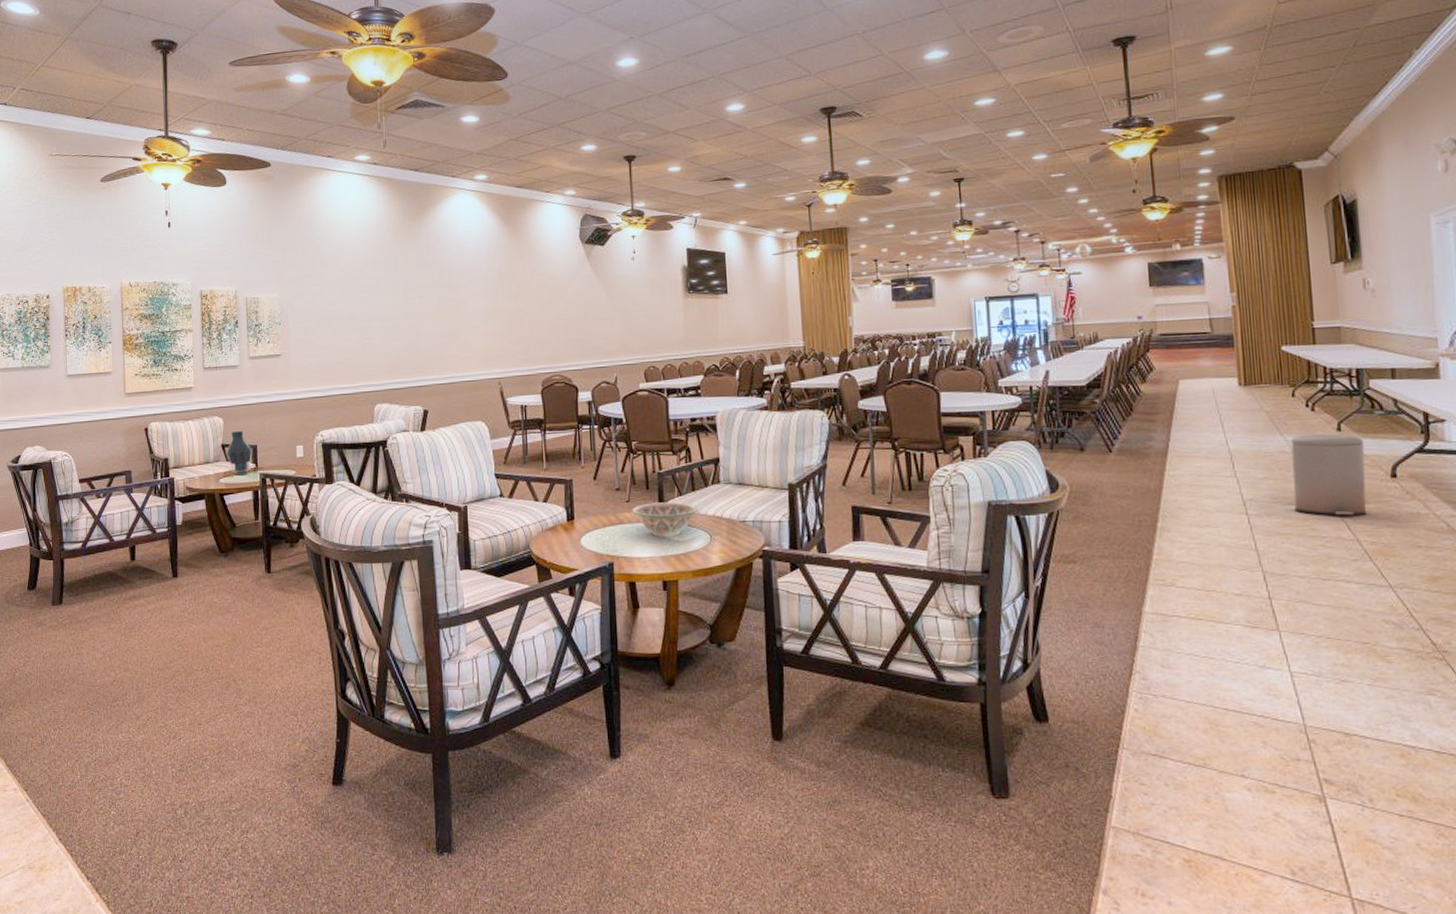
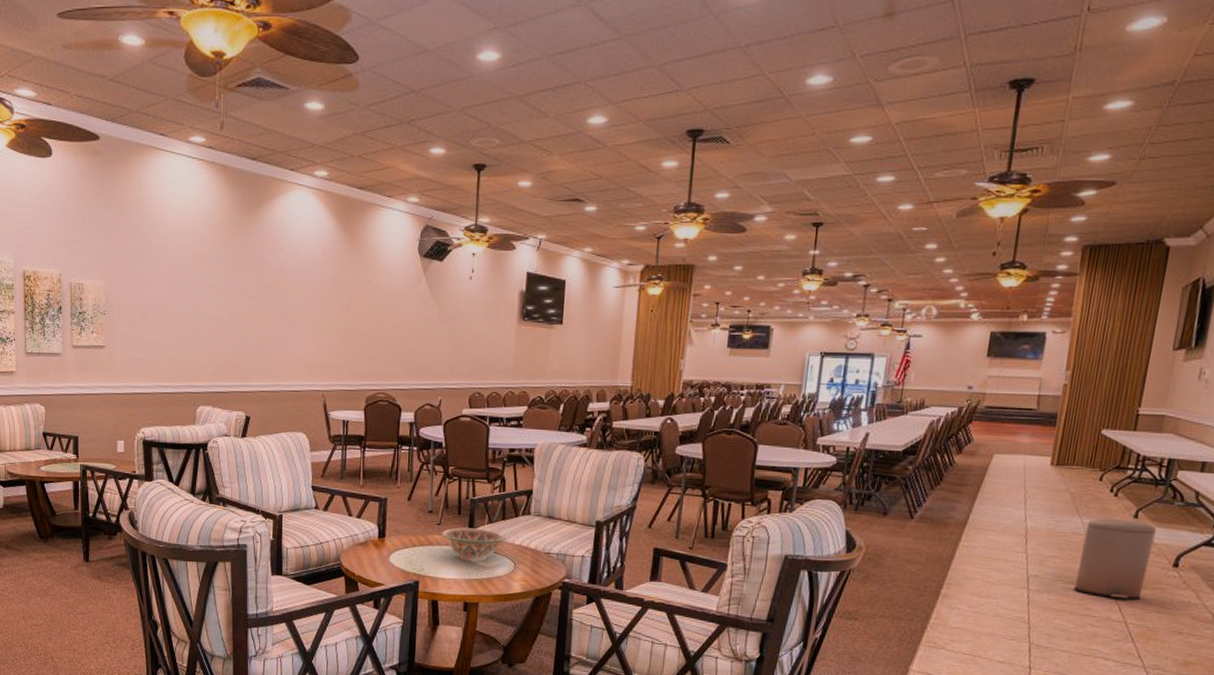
vase: present [226,431,253,476] -> none [47,421,74,465]

